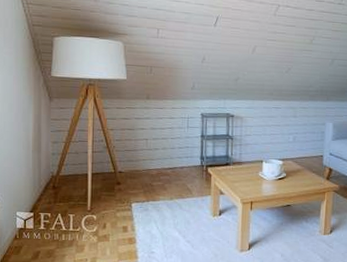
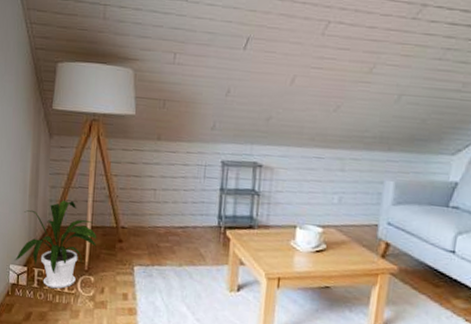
house plant: none [21,152,98,229] -> present [15,200,97,289]

